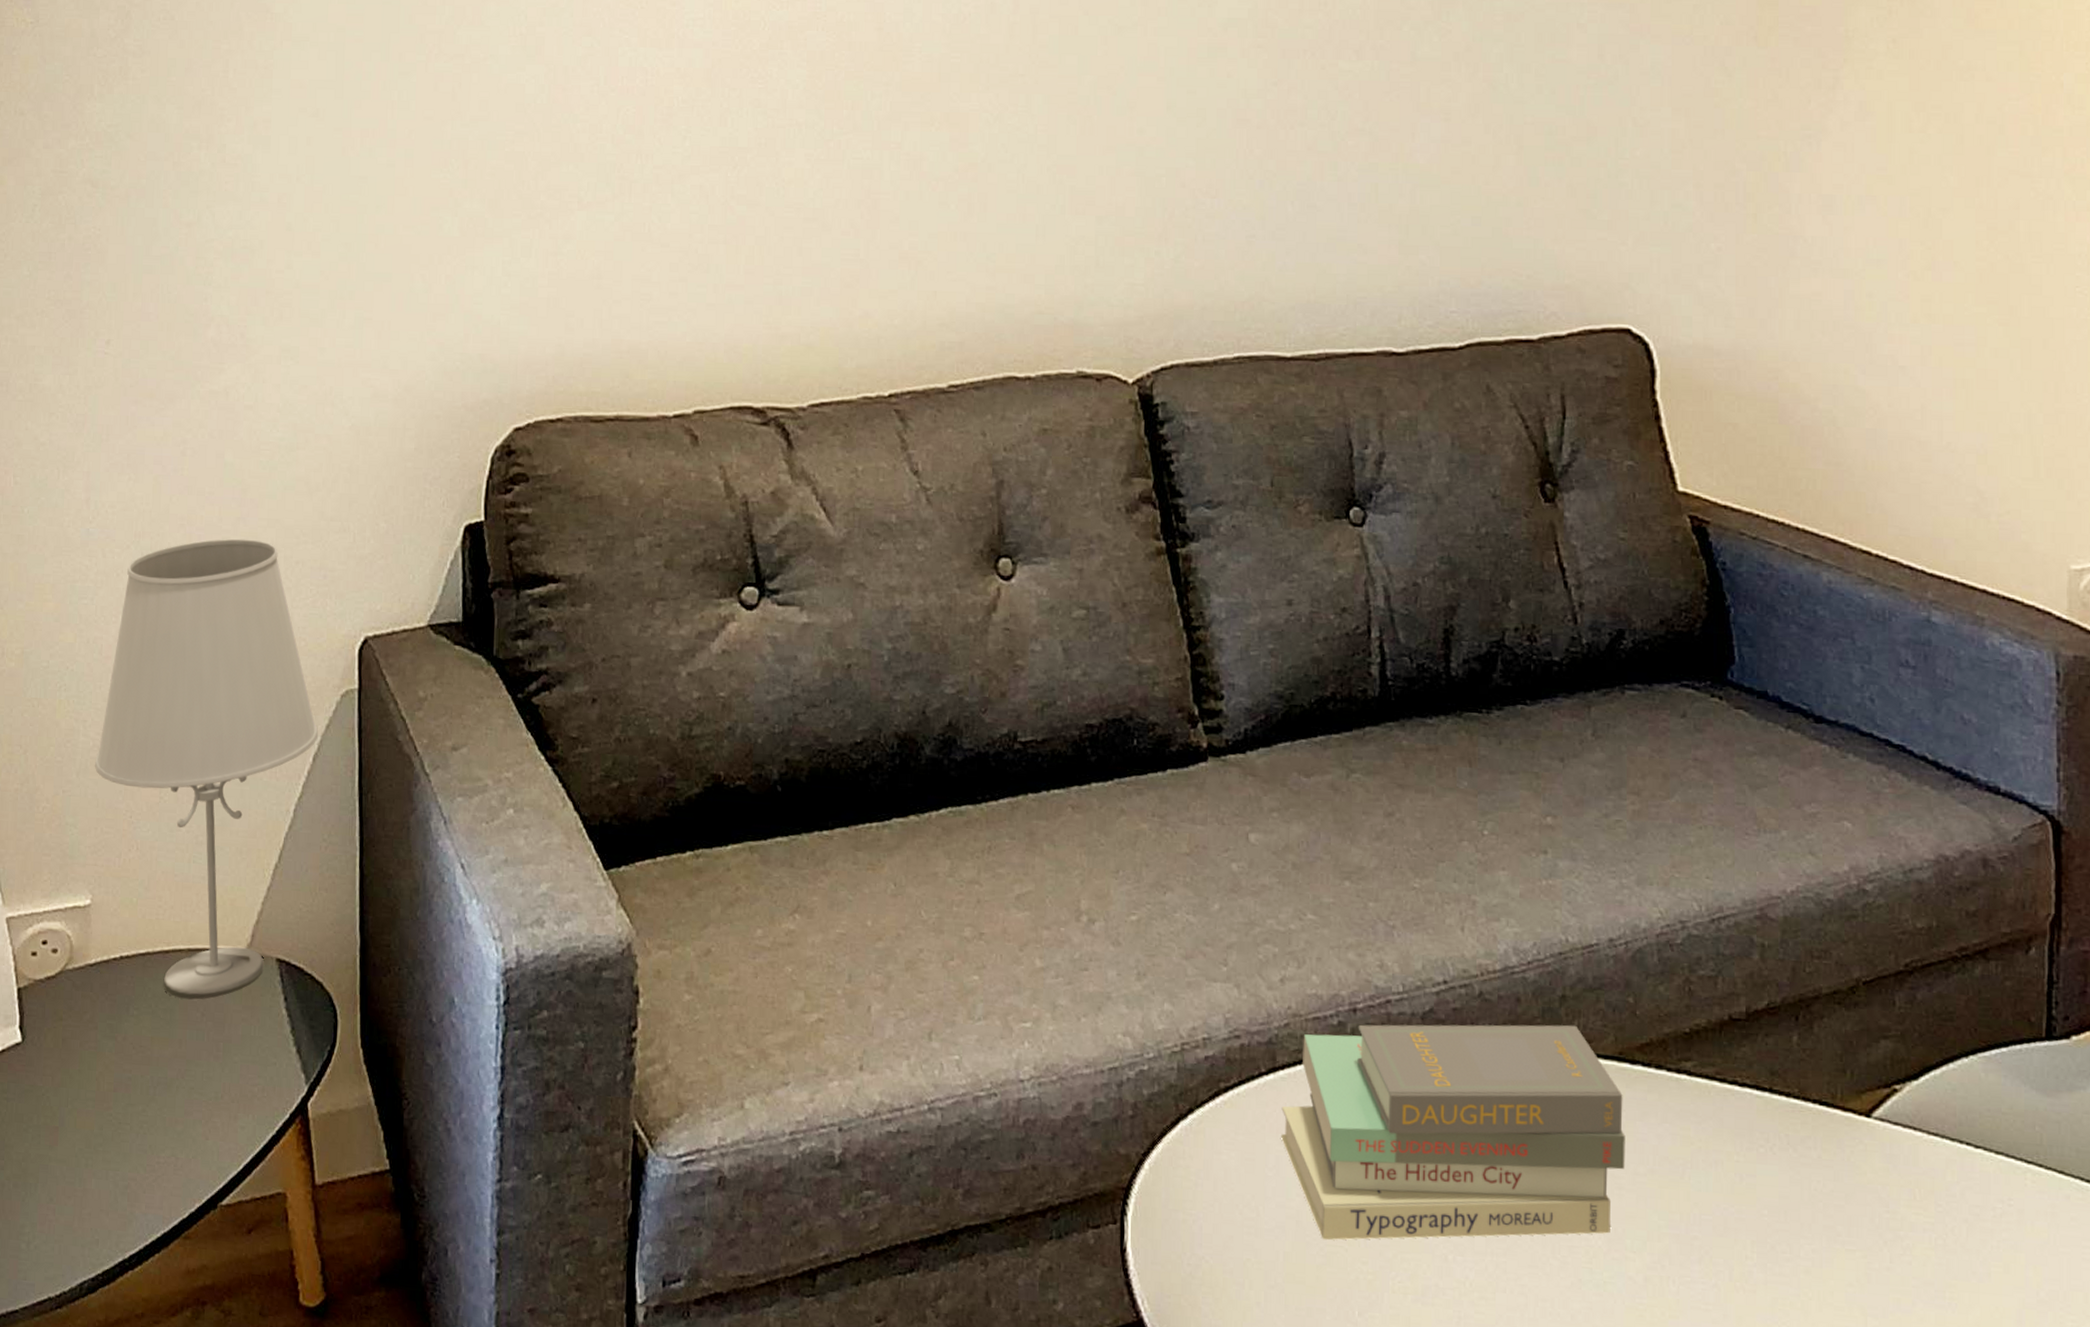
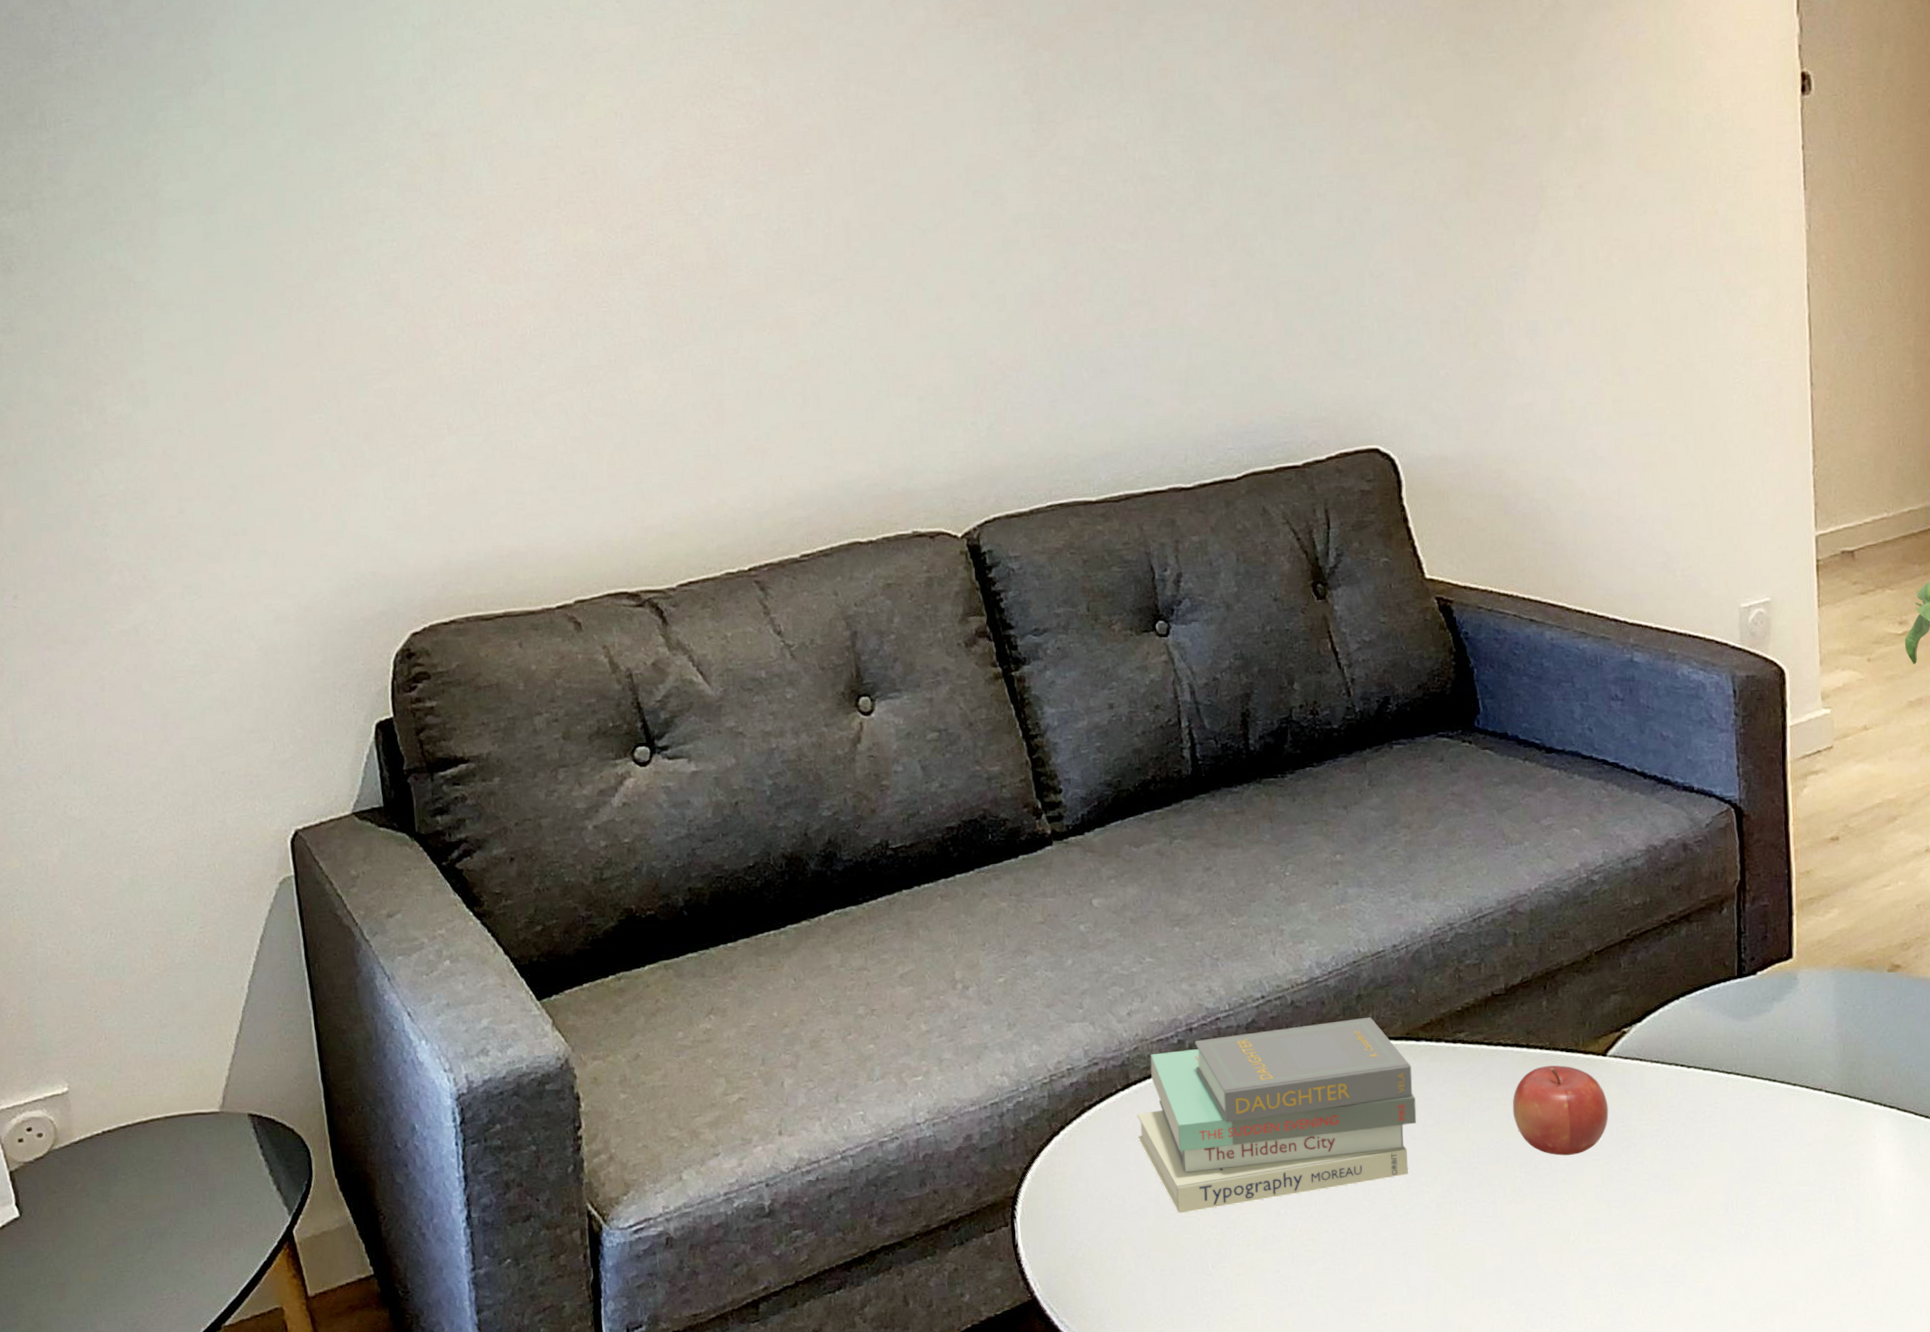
table lamp: present [94,538,318,1000] -> none [54,757,262,1160]
fruit: none [1747,1119,1870,1240] -> present [1512,1065,1609,1156]

